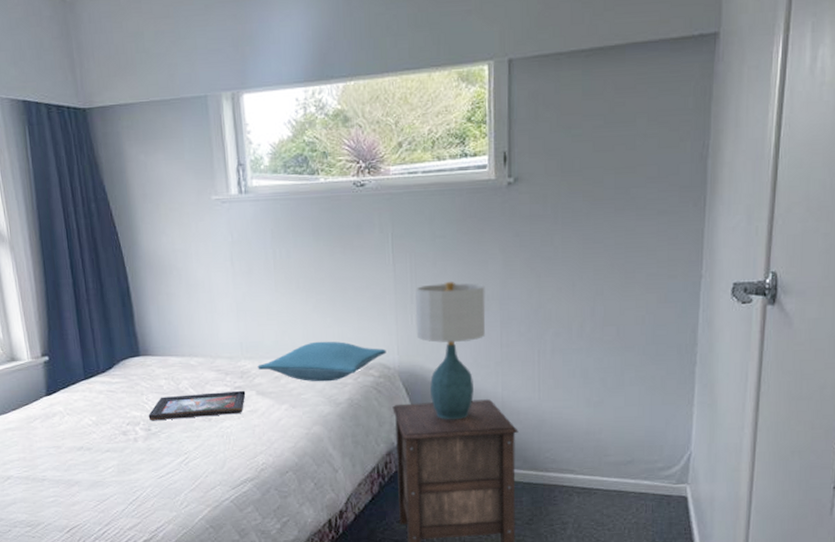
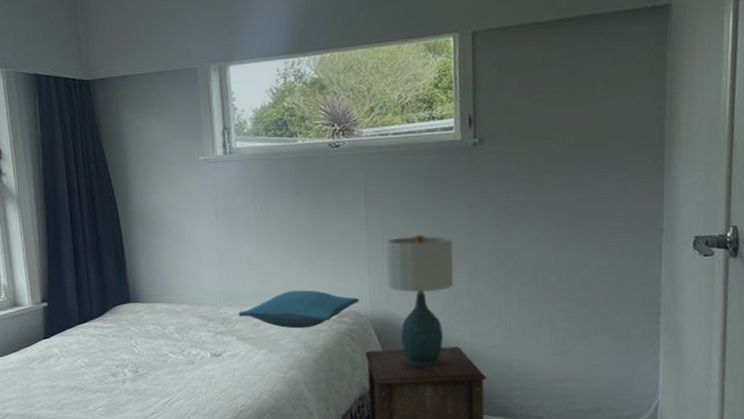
decorative tray: present [148,390,246,421] -> none [136,335,227,364]

